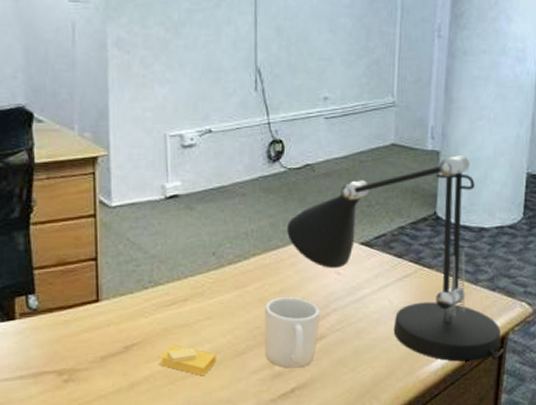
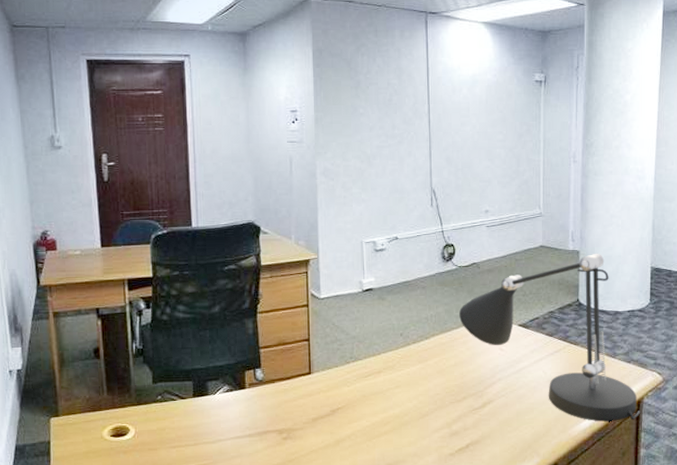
sticky notes: present [158,344,216,377] -> none [358,408,405,435]
mug: present [263,296,320,368] -> none [442,368,488,428]

